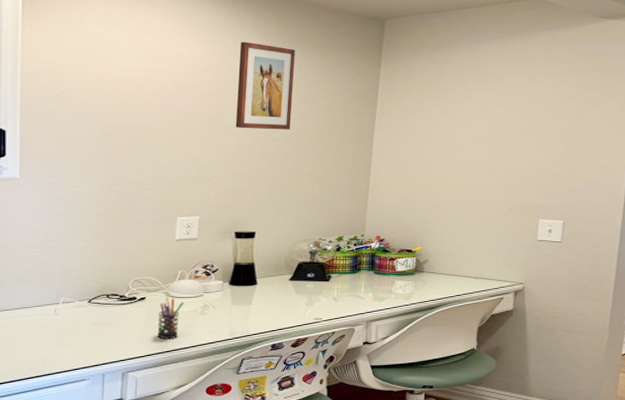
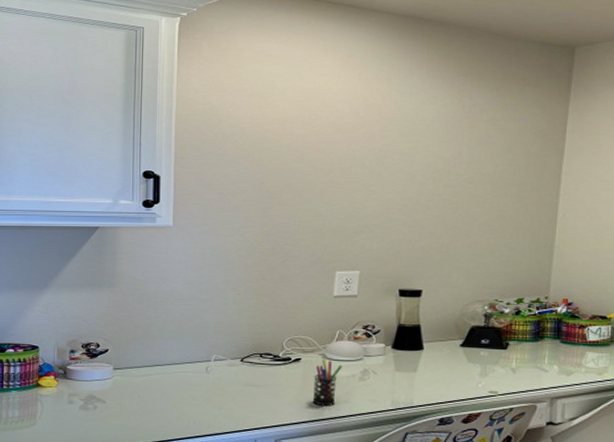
wall art: present [235,41,295,130] -> none [400,77,469,175]

